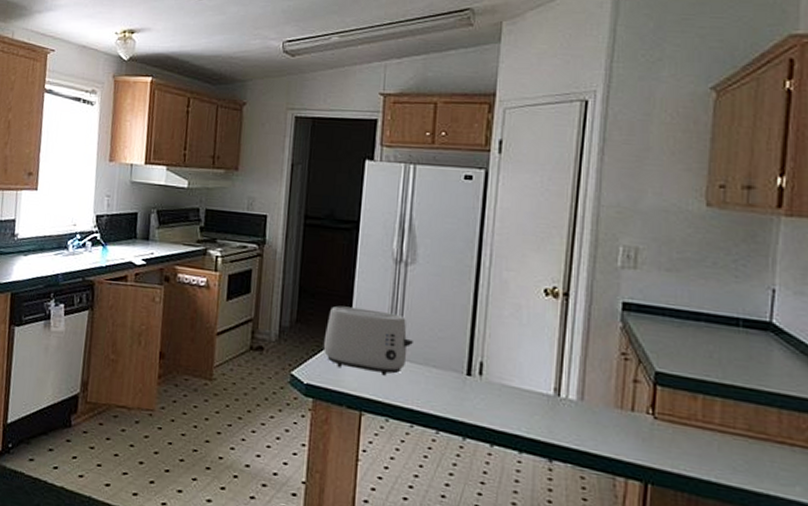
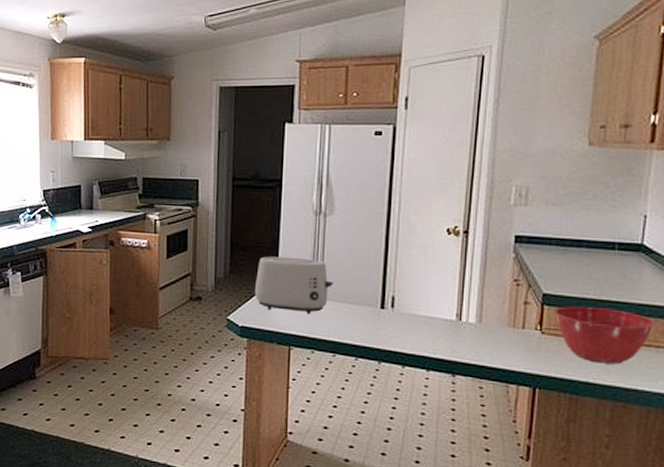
mixing bowl: none [669,388,788,463] -> present [554,306,655,365]

